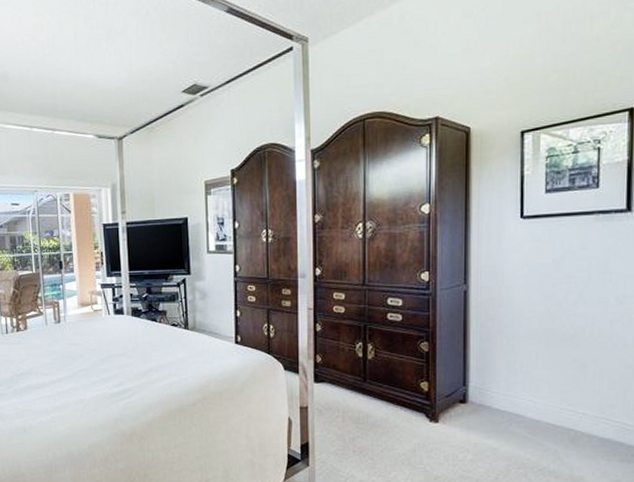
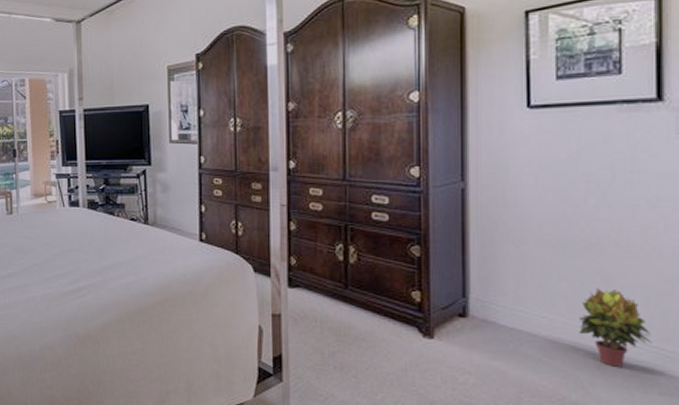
potted plant: none [558,374,616,440] -> present [579,288,653,367]

